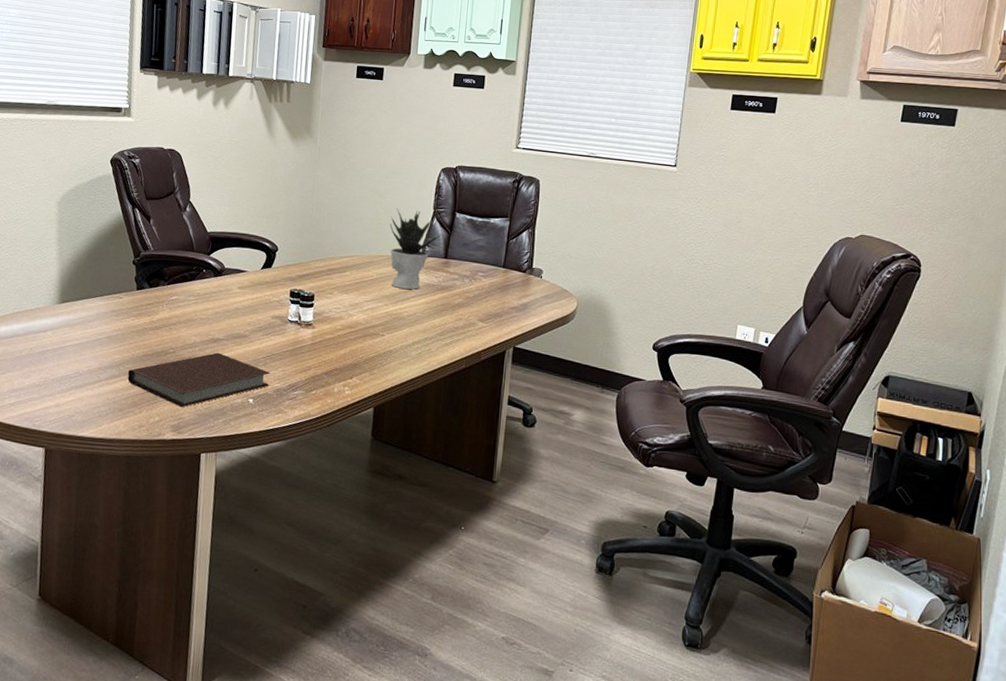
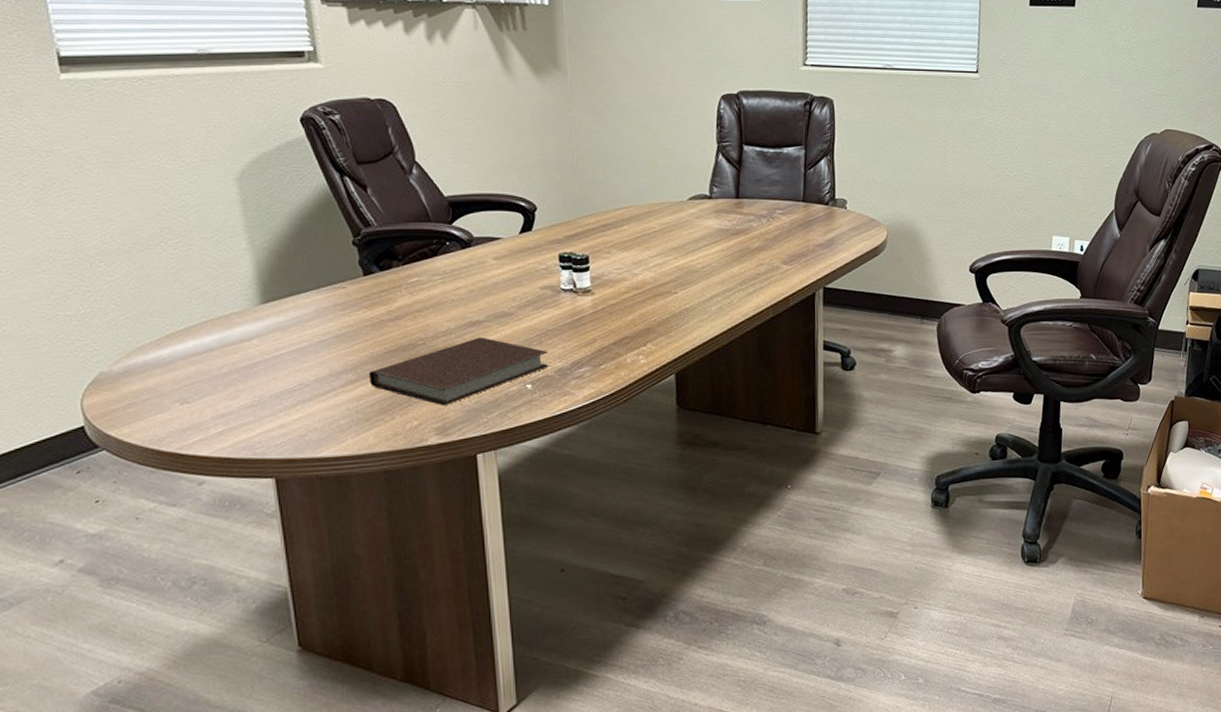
potted plant: present [390,209,443,289] -> none [668,147,731,238]

